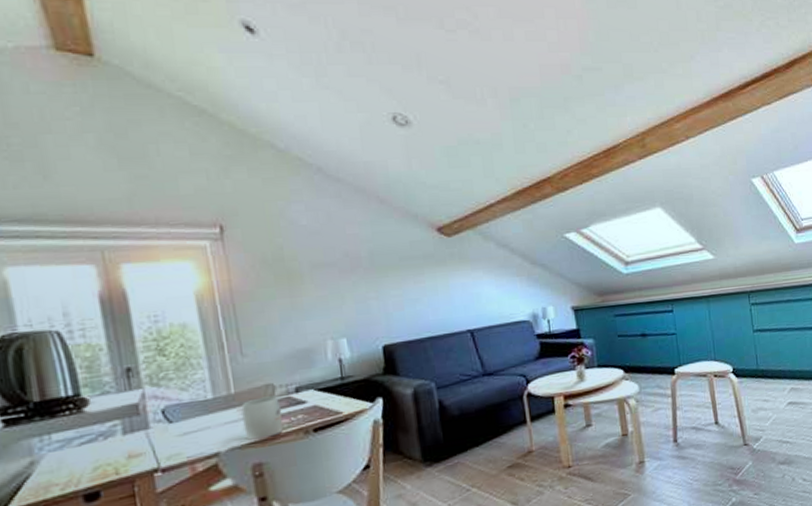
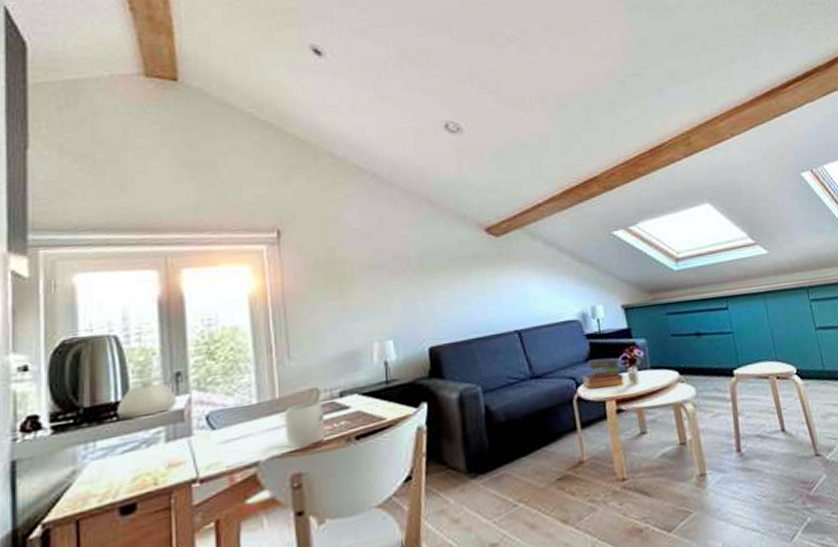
sugar bowl: none [68,376,131,413] -> present [116,380,178,419]
books: none [532,357,572,386] -> present [582,358,624,390]

